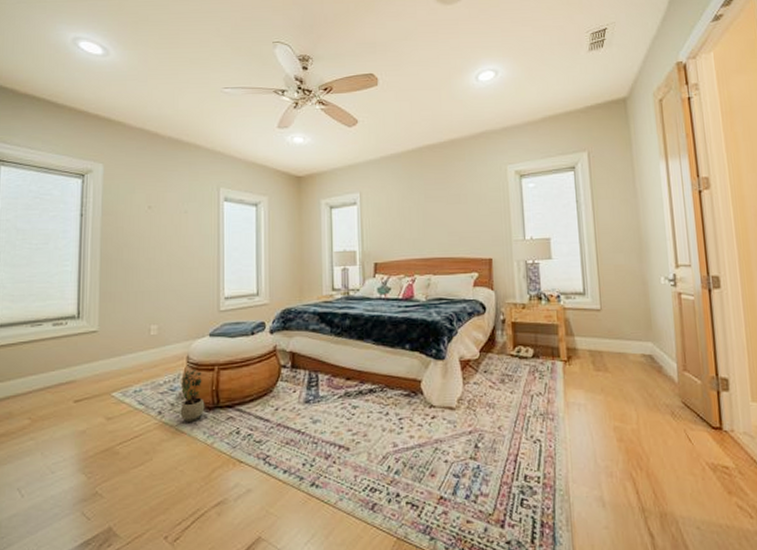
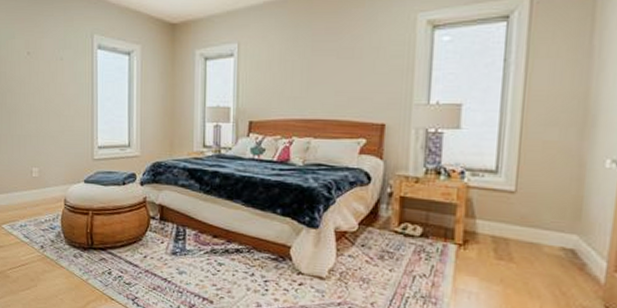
potted plant: present [180,368,205,423] -> none [59,211,81,259]

